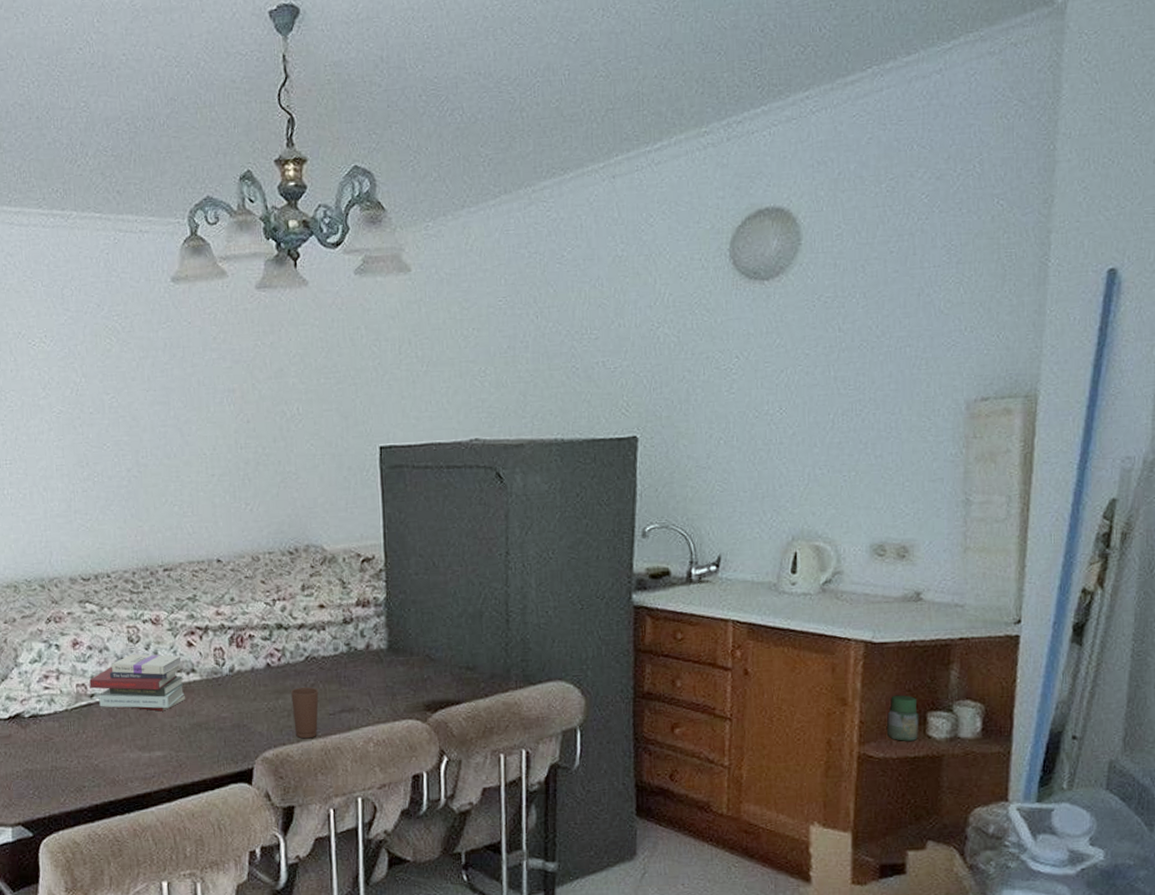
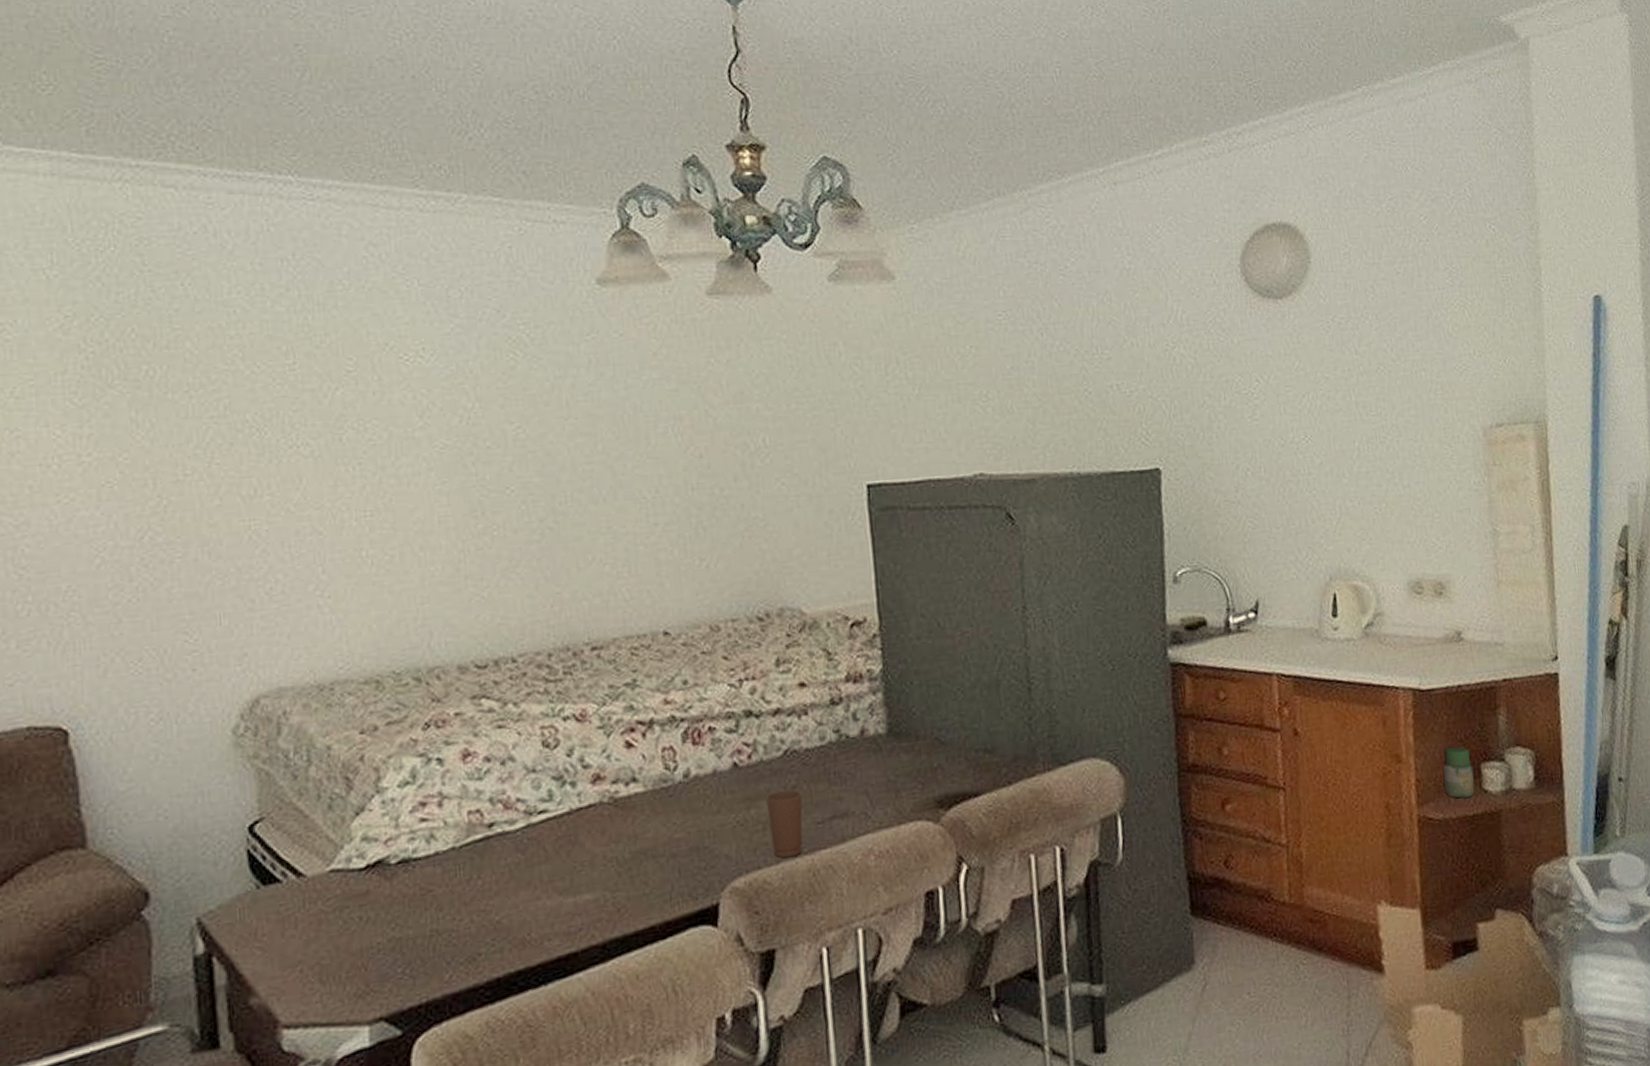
books: present [89,654,185,712] -> none [487,761,624,840]

